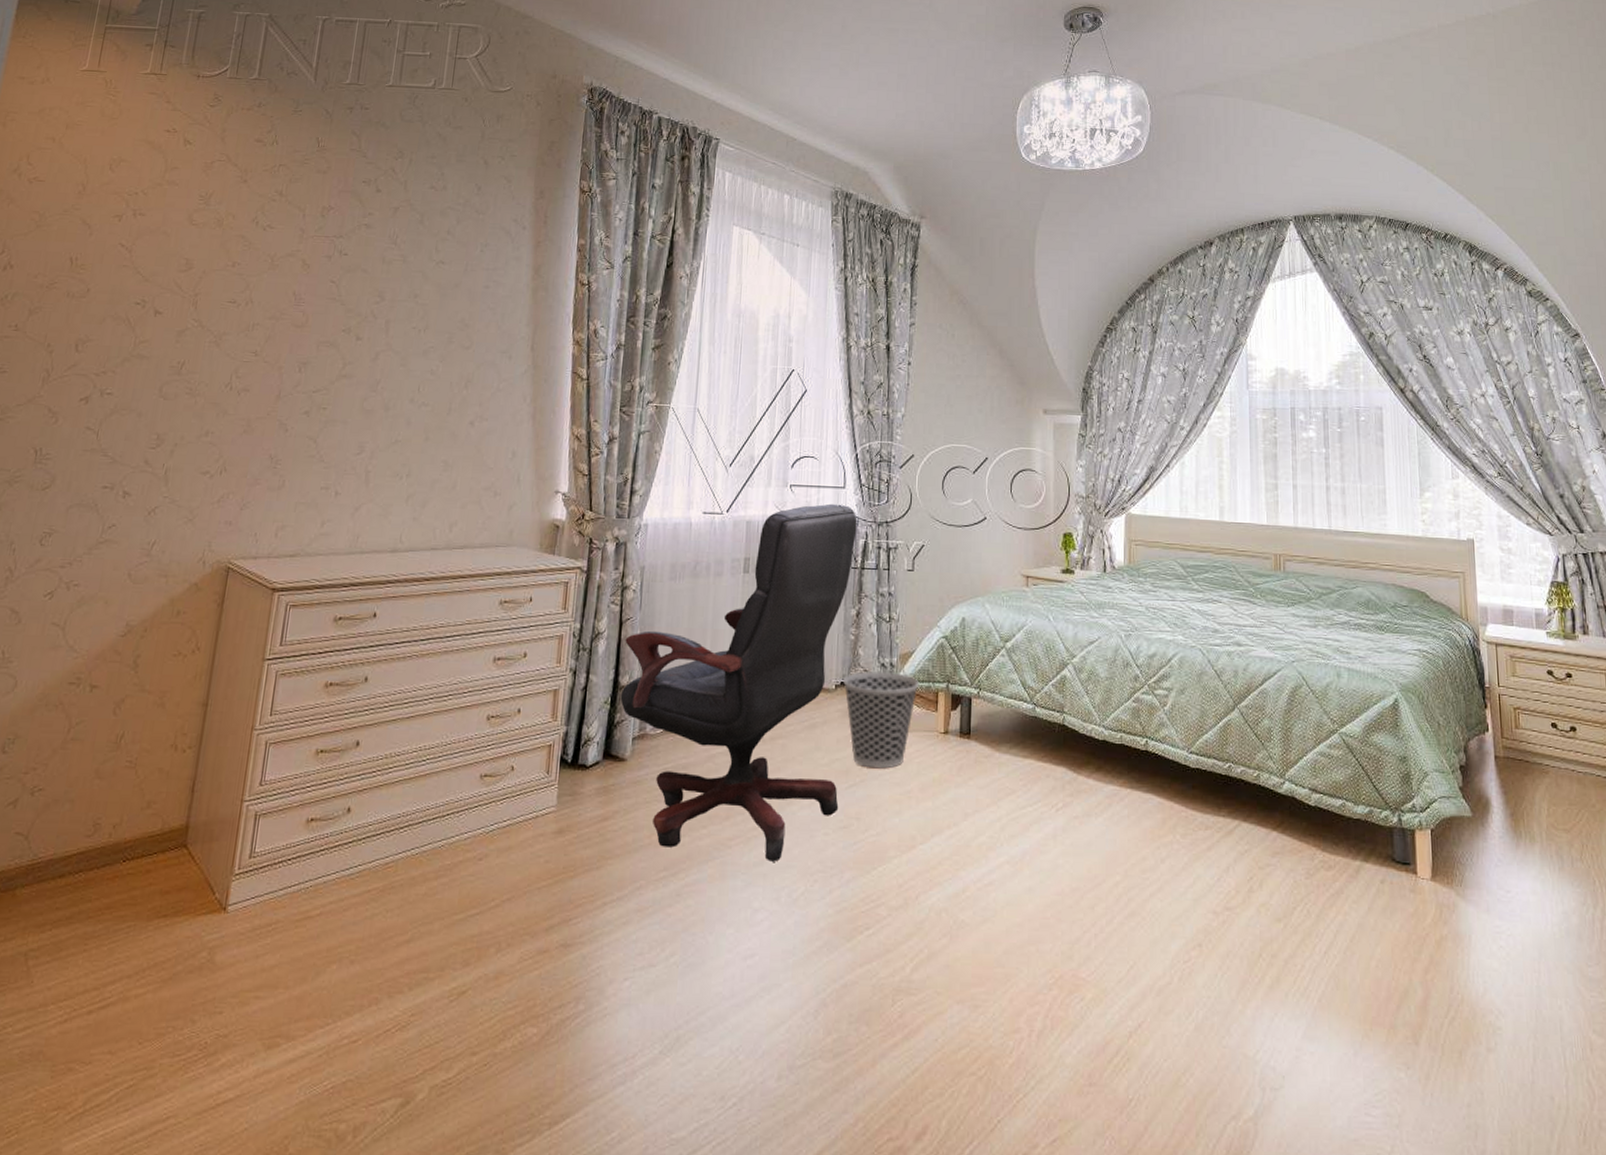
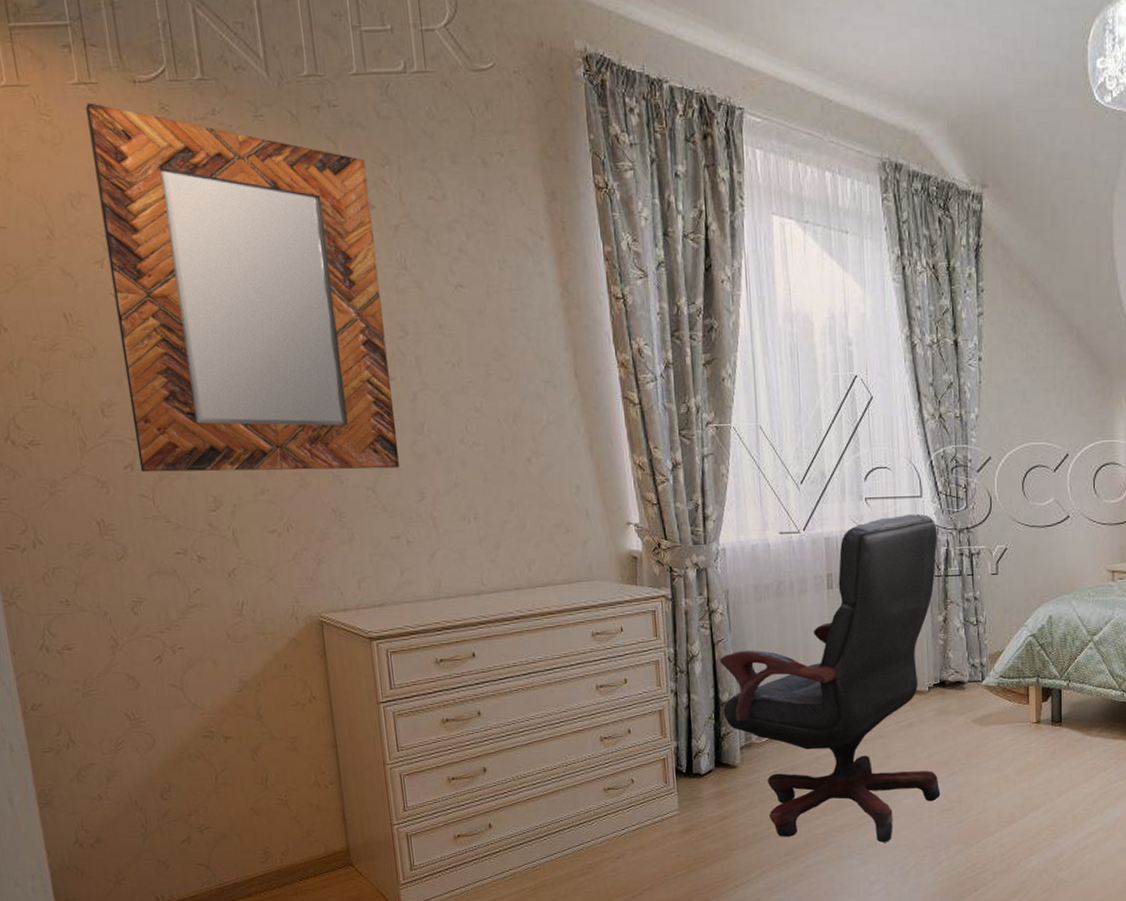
home mirror: none [94,89,382,421] -> present [86,102,399,473]
wastebasket: present [843,671,920,769] -> none [936,671,1010,758]

